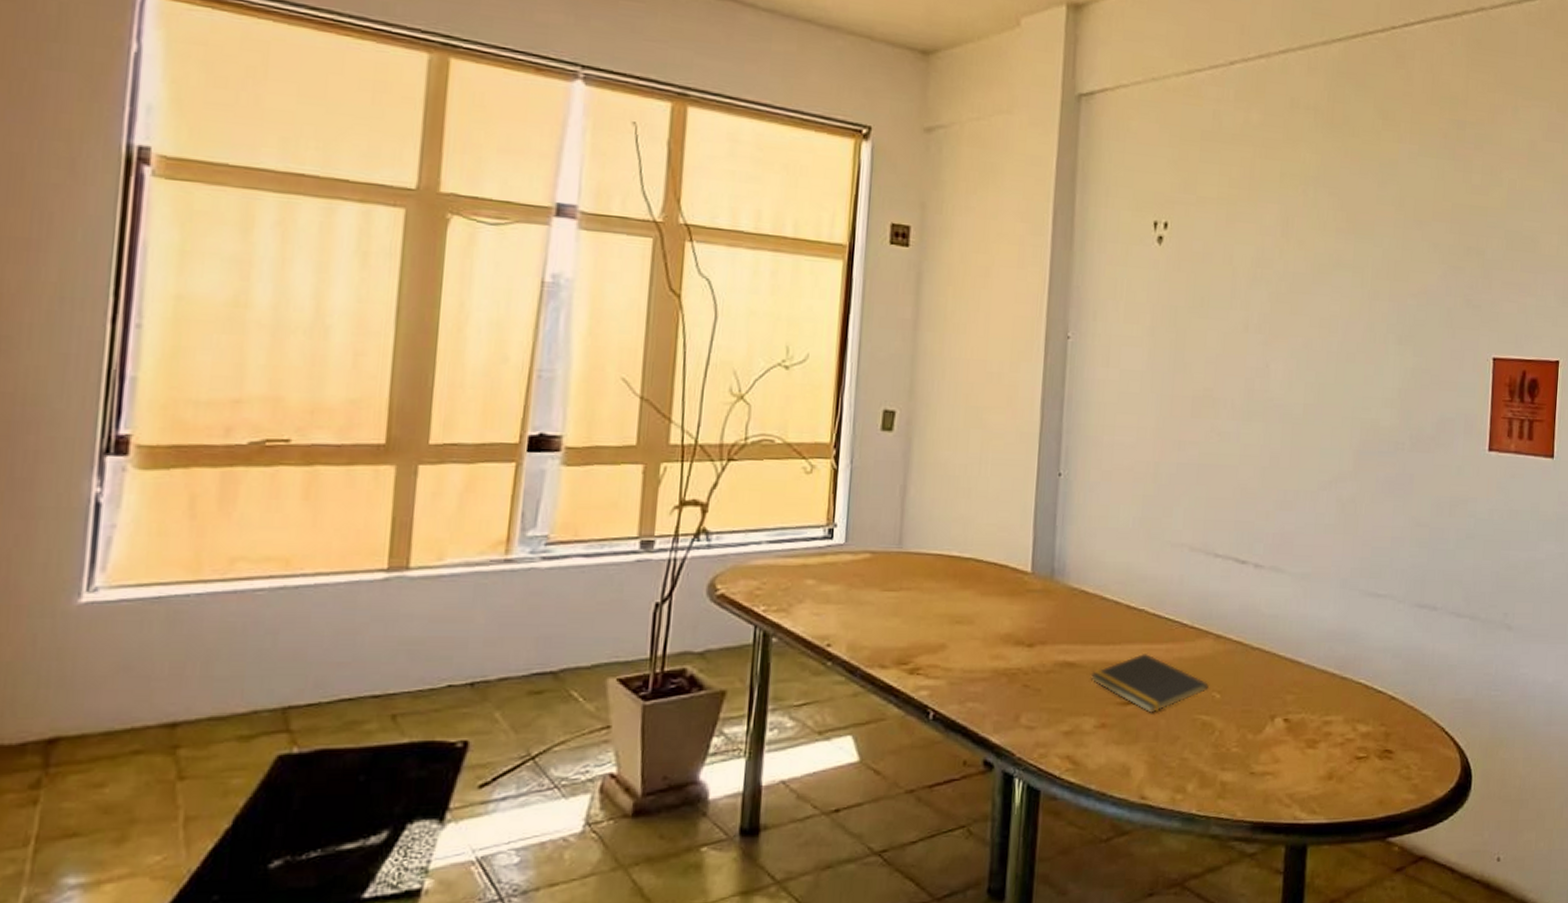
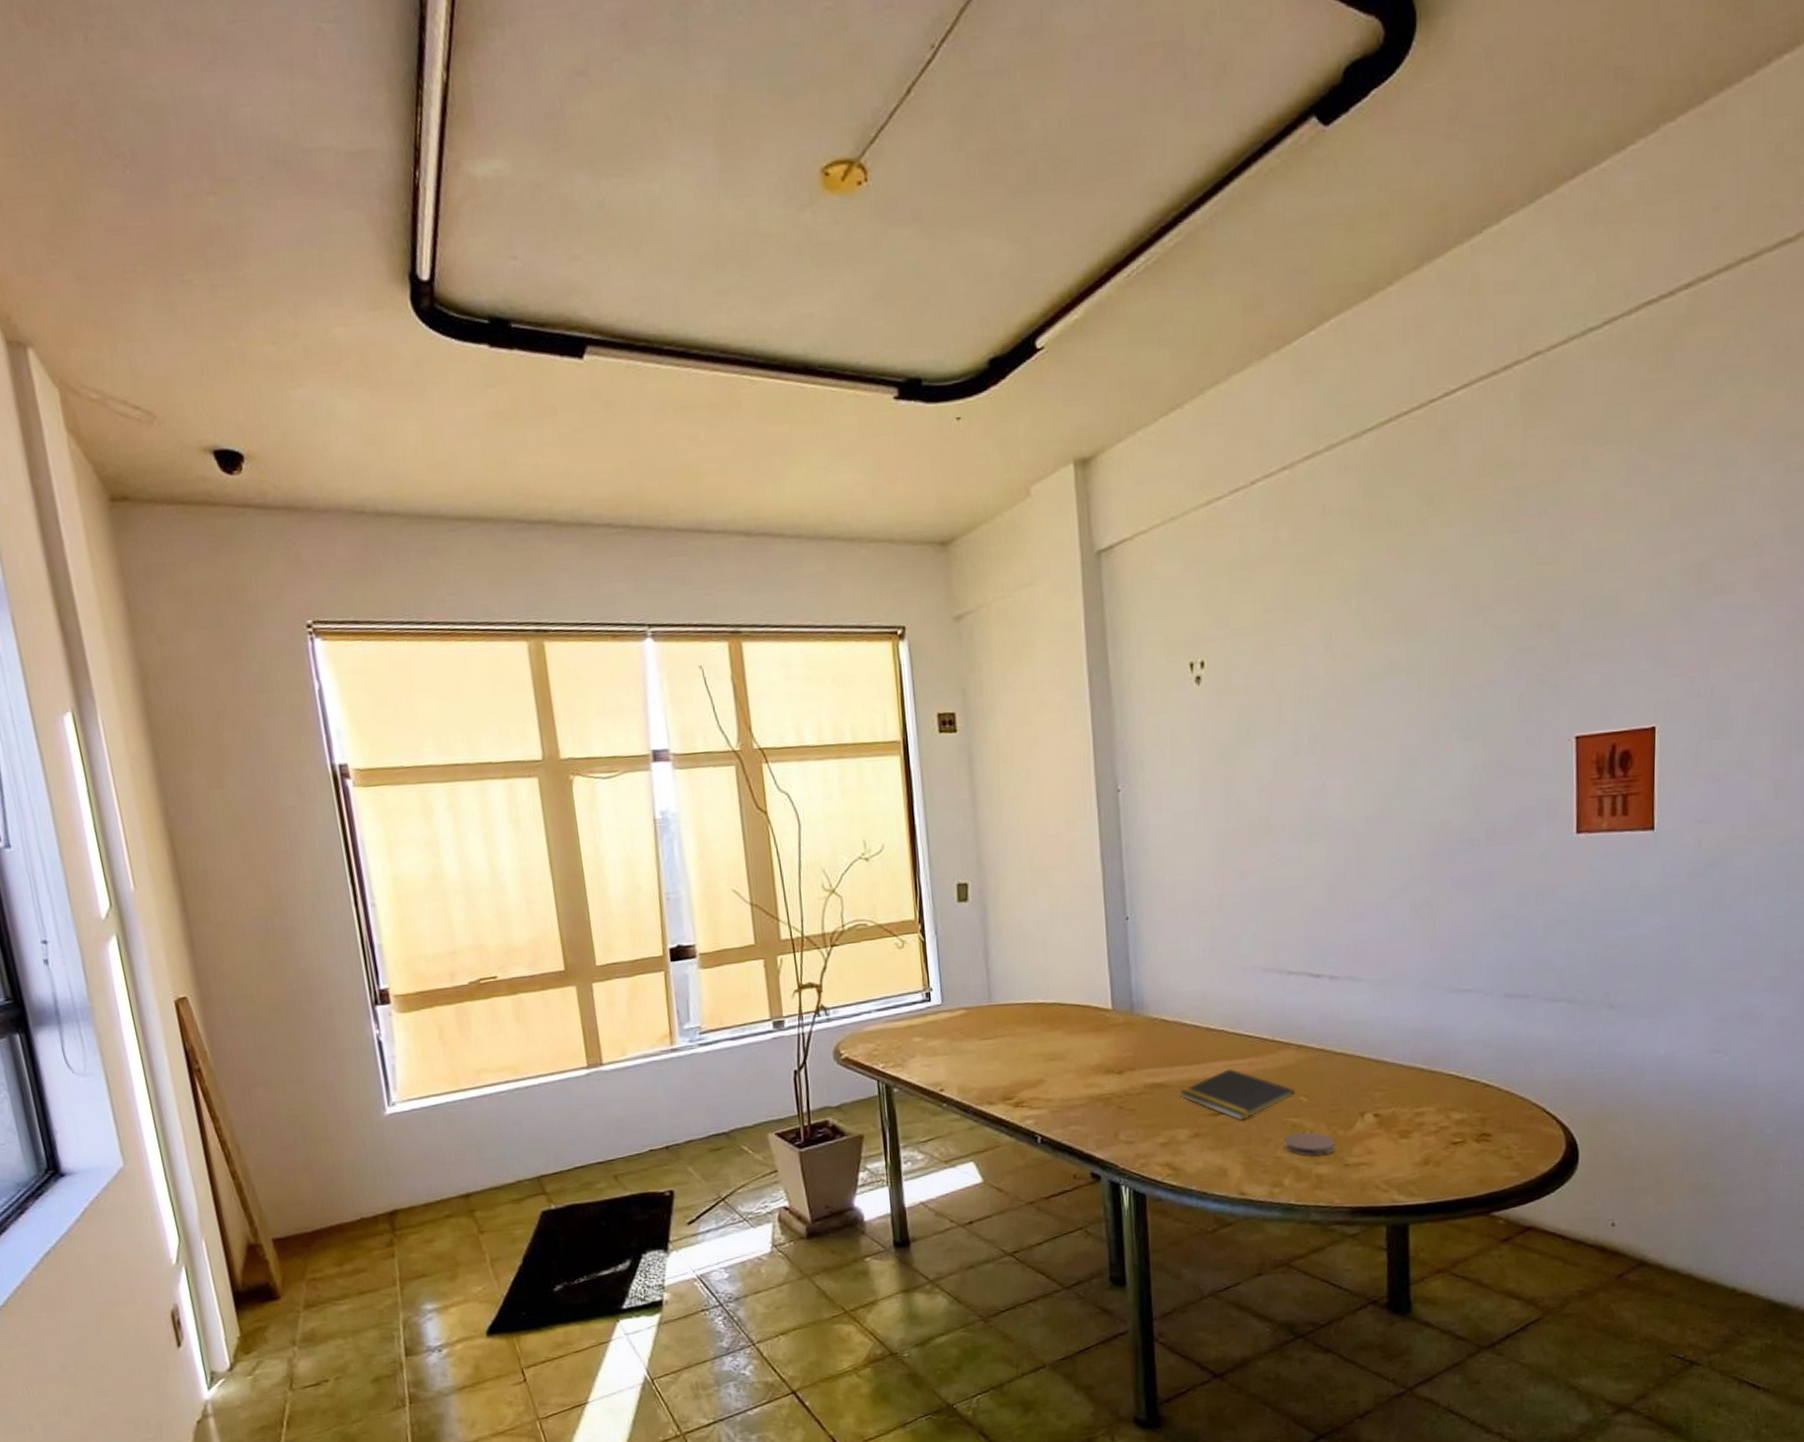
coaster: none [1192,733,1244,761] -> present [1284,1132,1336,1157]

